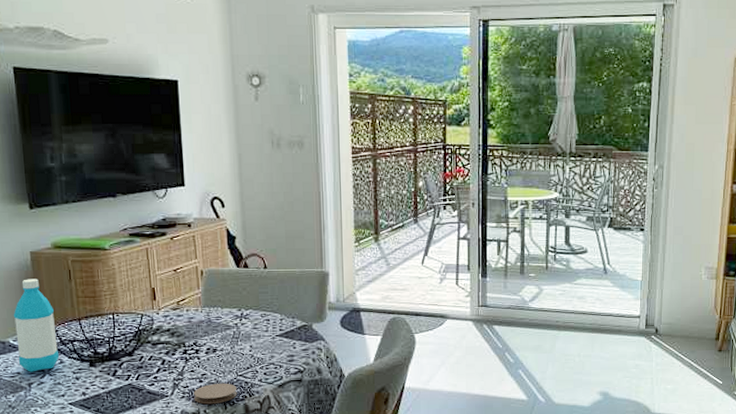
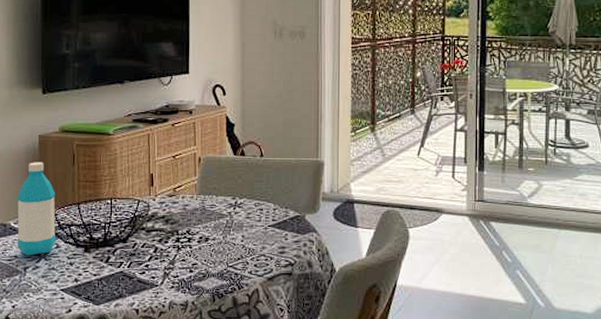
coaster: present [194,383,238,405] -> none [183,274,227,296]

